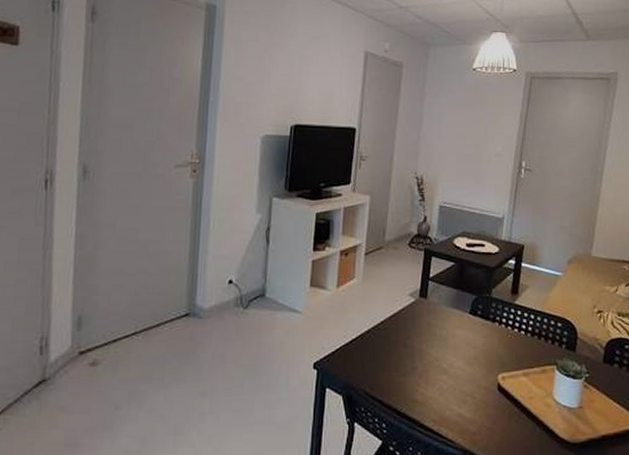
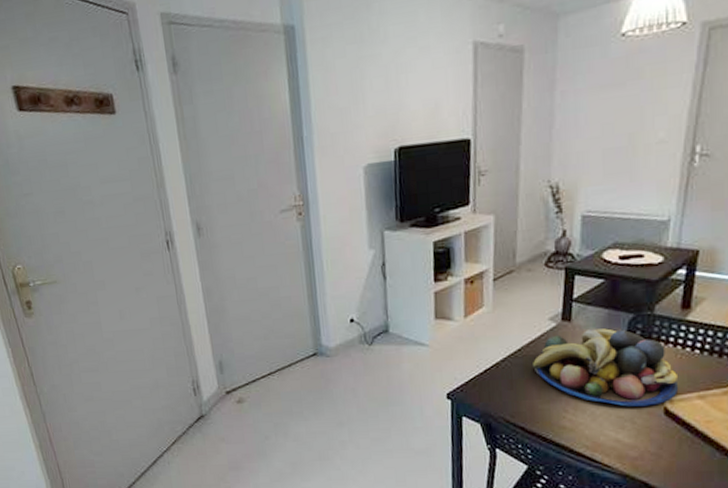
fruit bowl: none [393,307,509,382] -> present [533,328,679,407]

